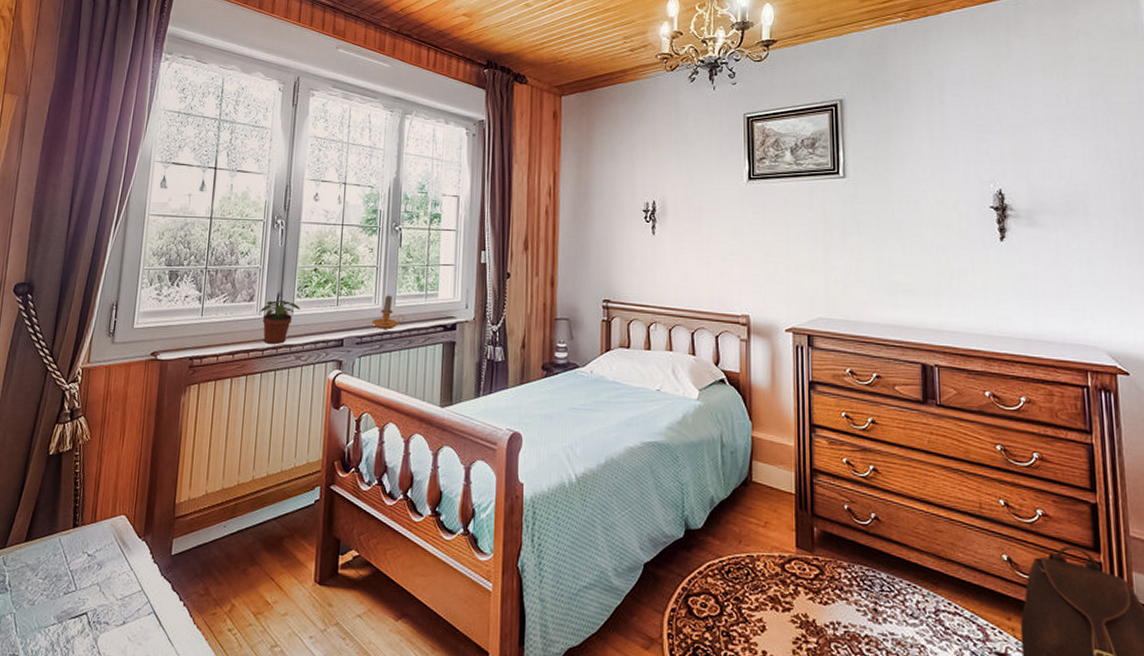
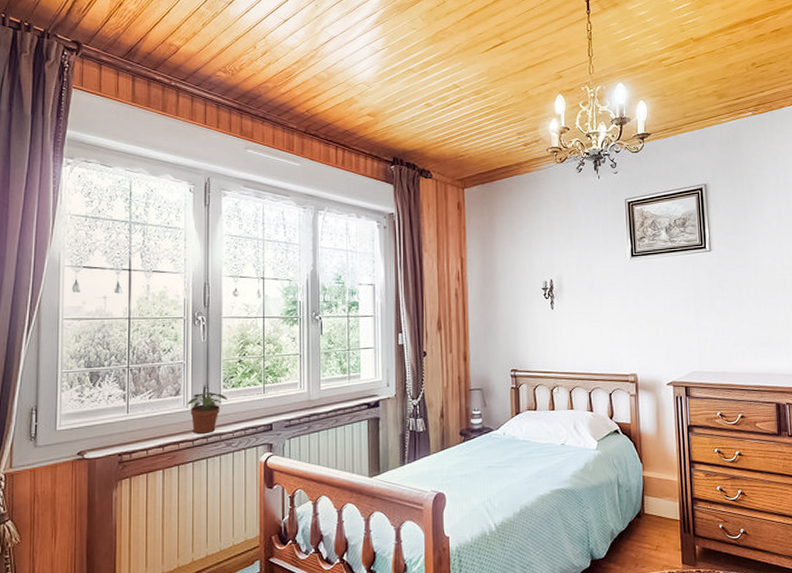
candle: present [372,295,404,329] -> none [299,379,330,411]

